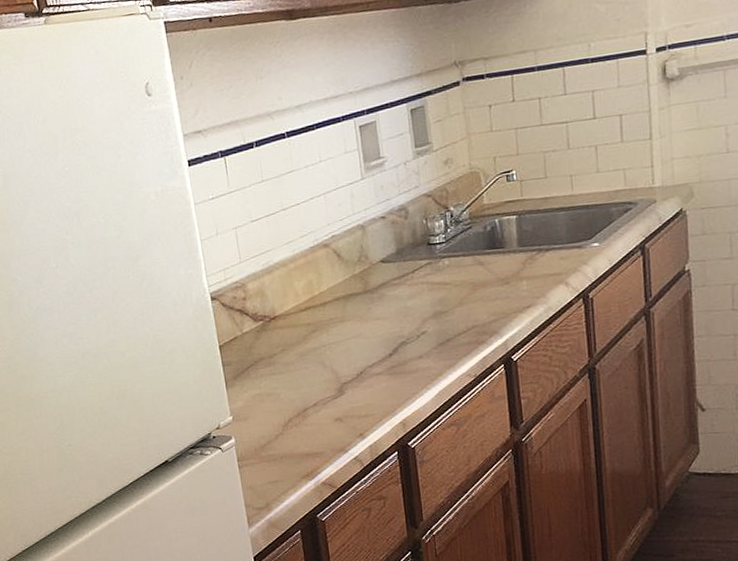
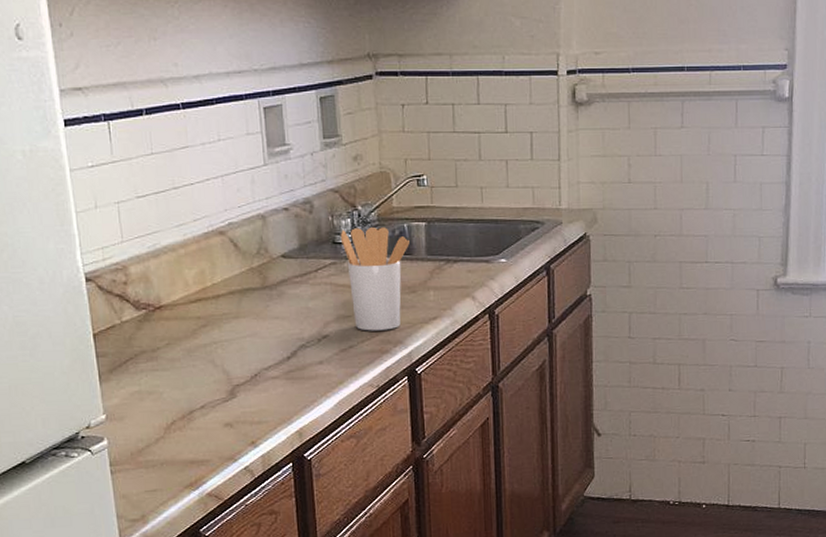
utensil holder: none [434,224,501,325] -> present [340,227,410,331]

